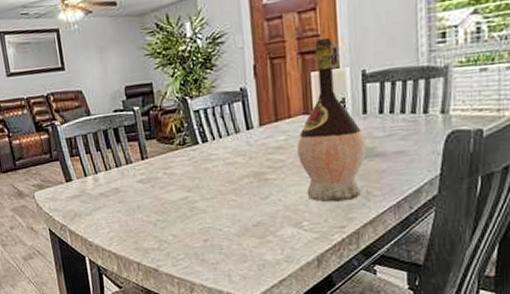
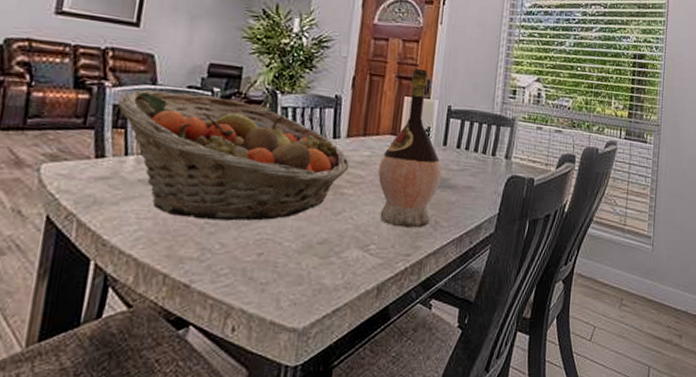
fruit basket: none [68,113,268,218] -> present [117,89,350,221]

